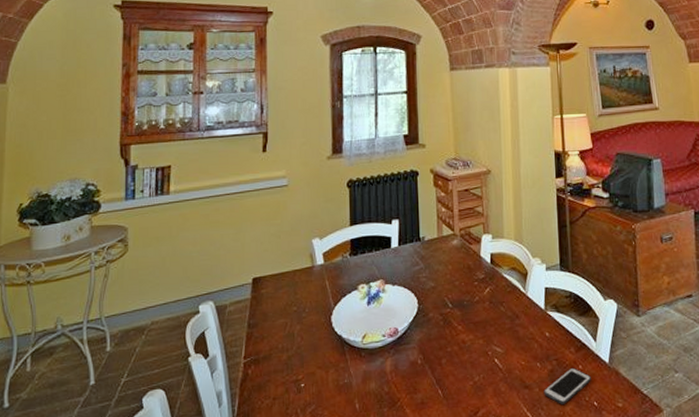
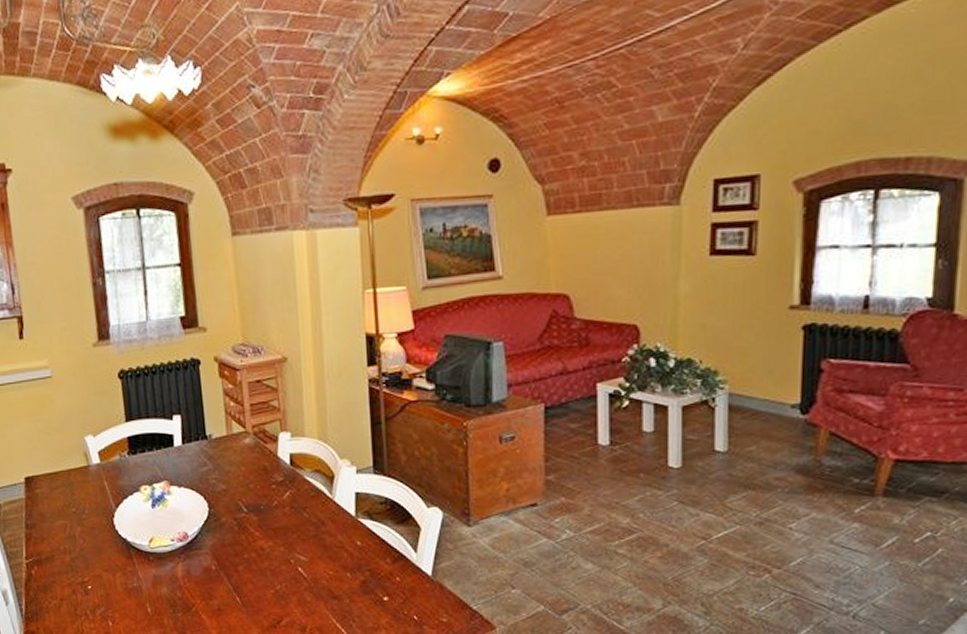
cell phone: present [544,367,591,404] -> none [355,579,410,617]

